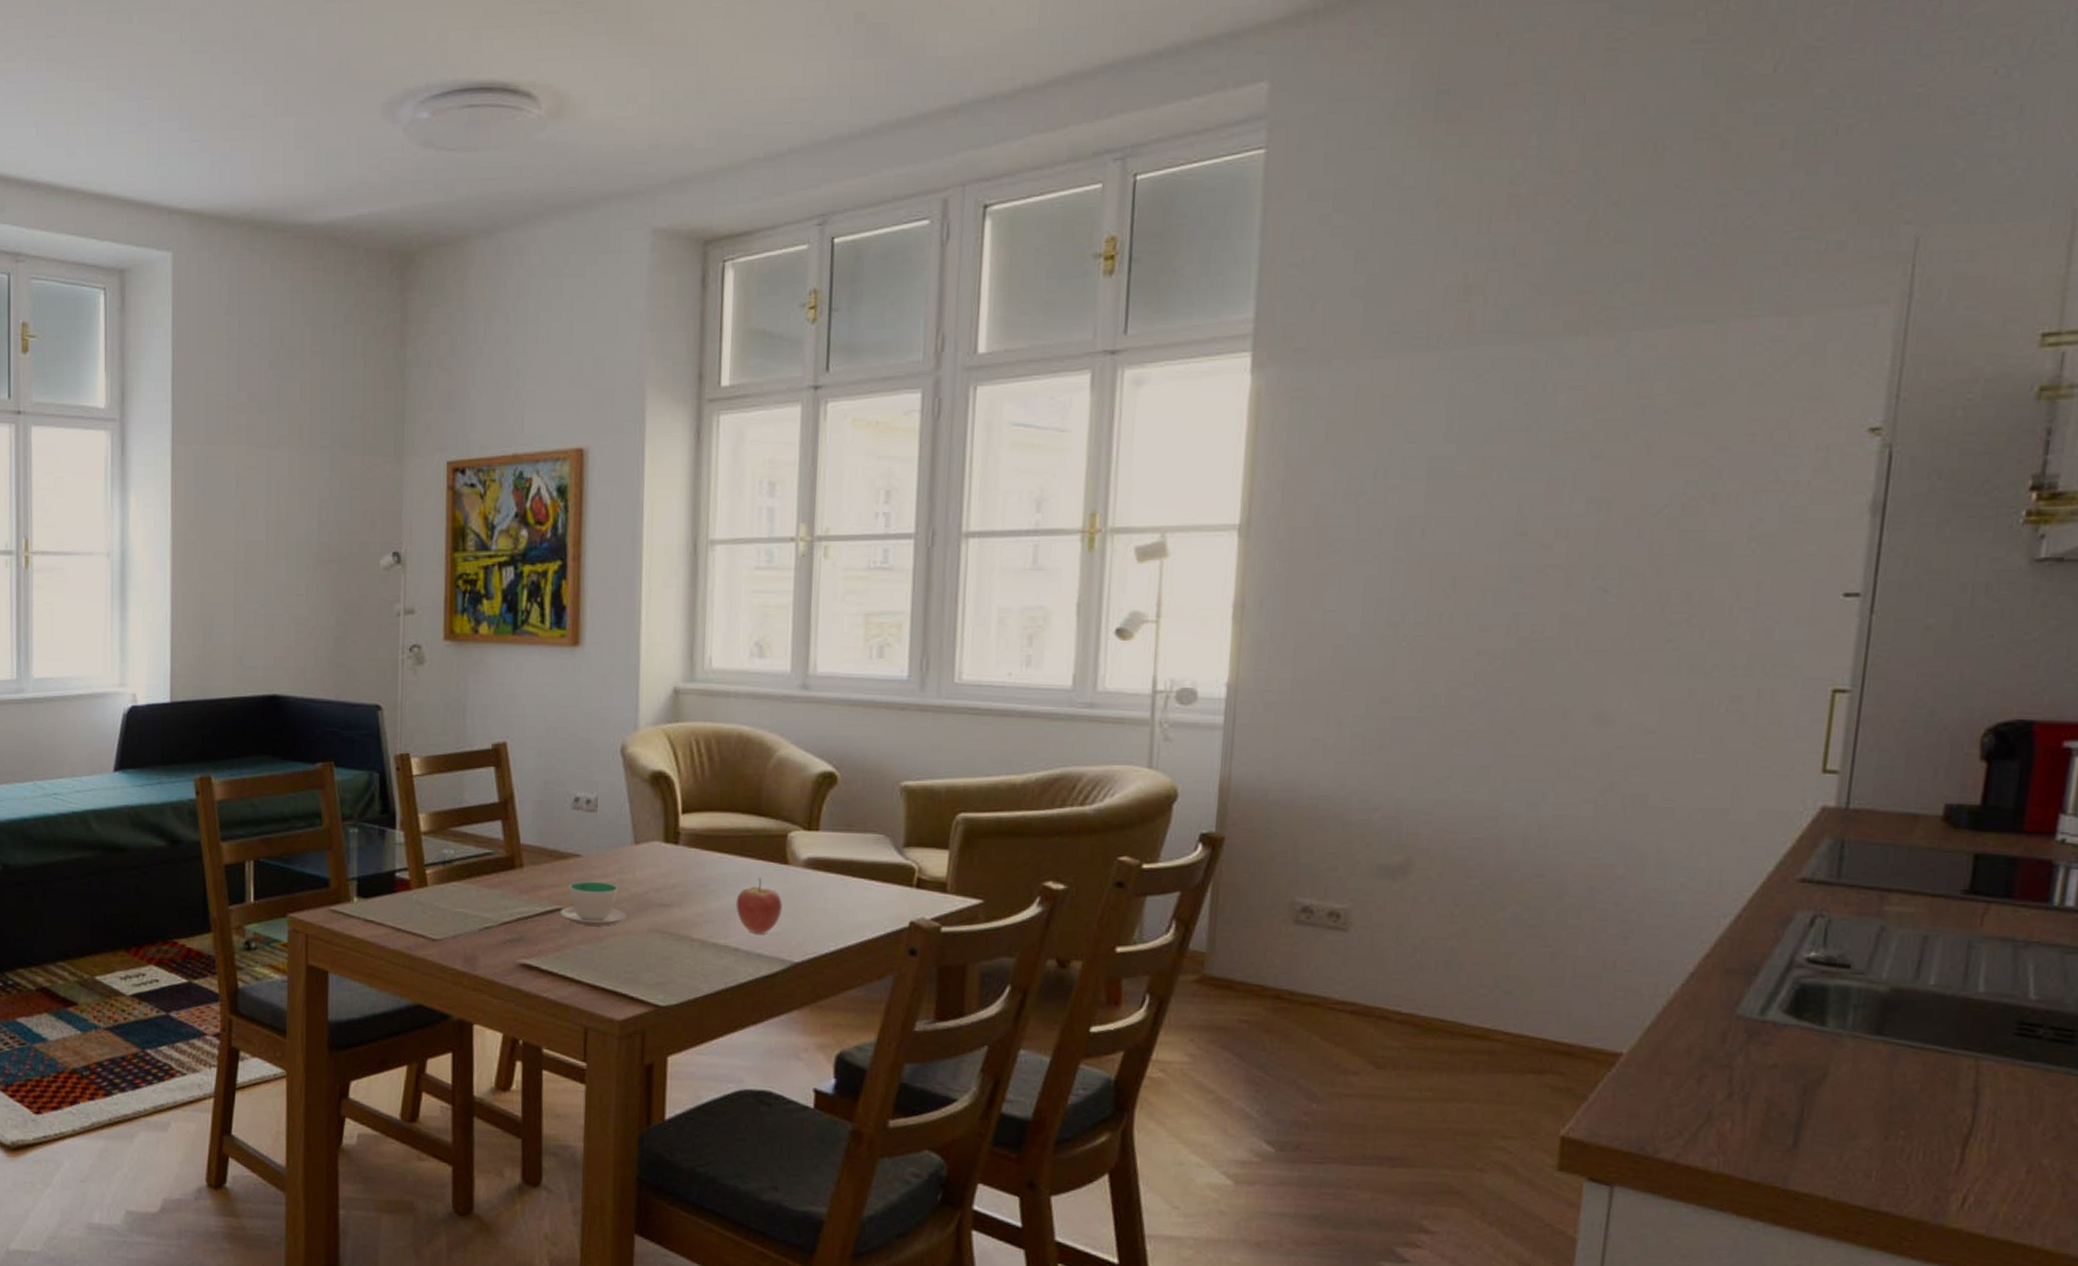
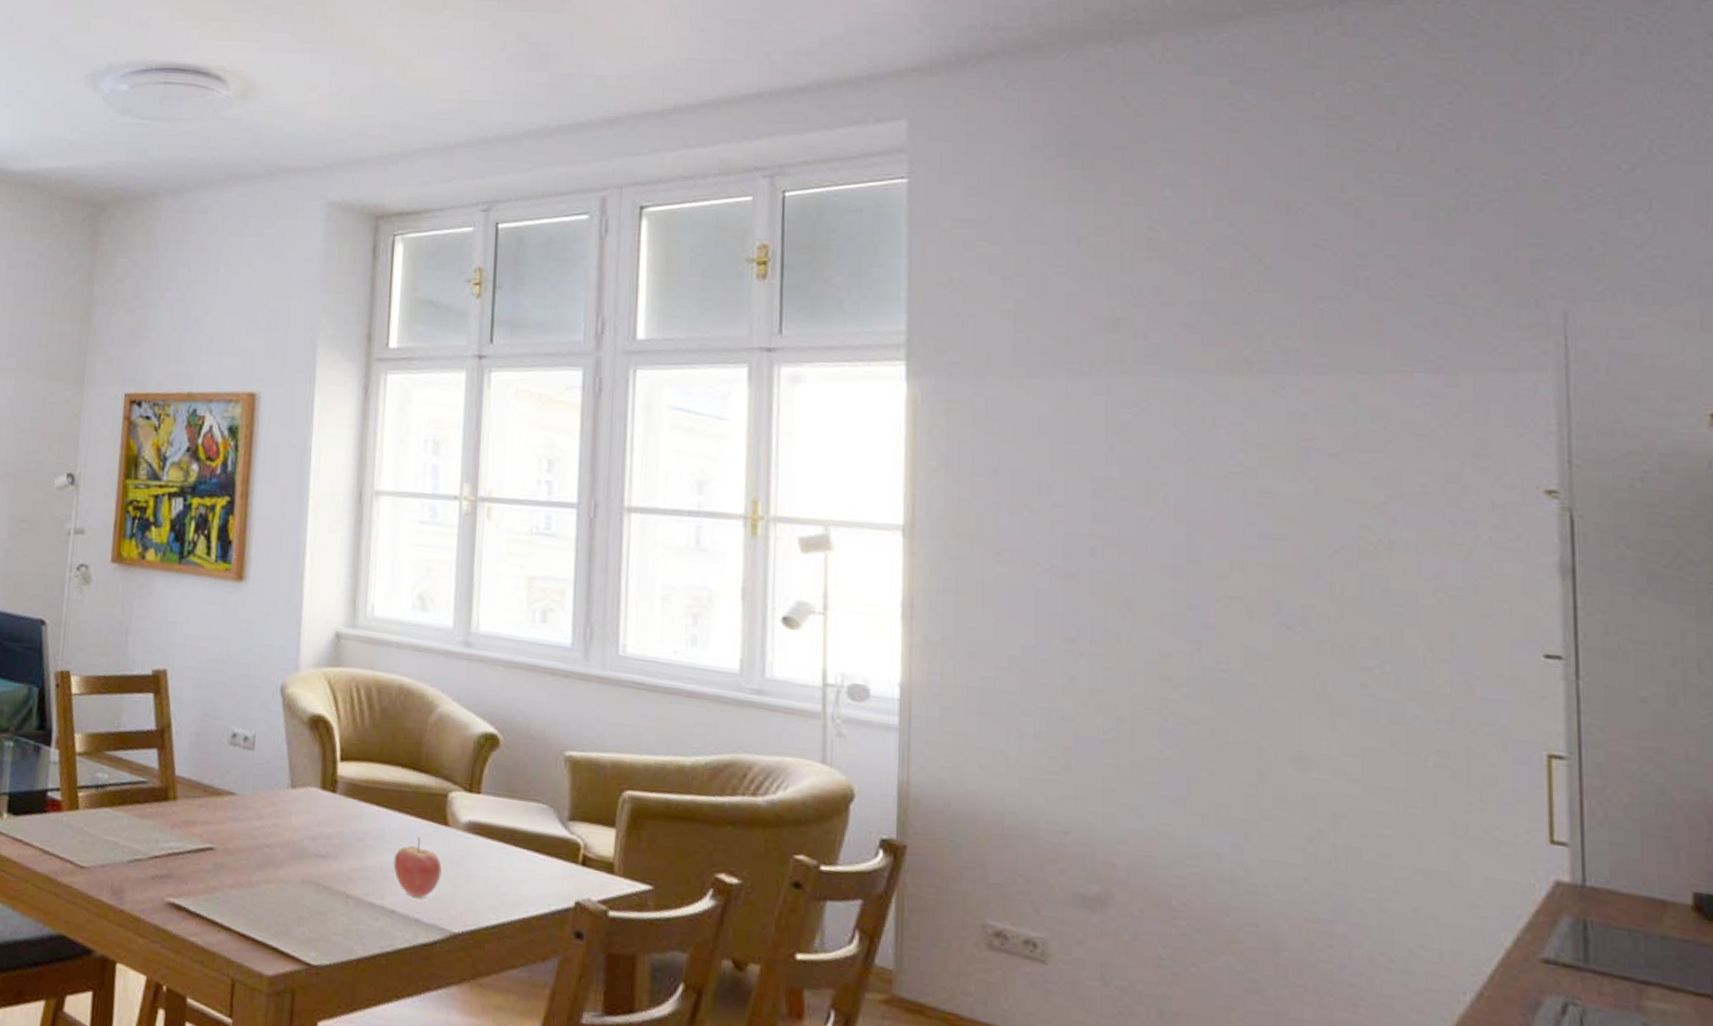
cup: present [559,881,626,926] -> none [211,821,280,871]

